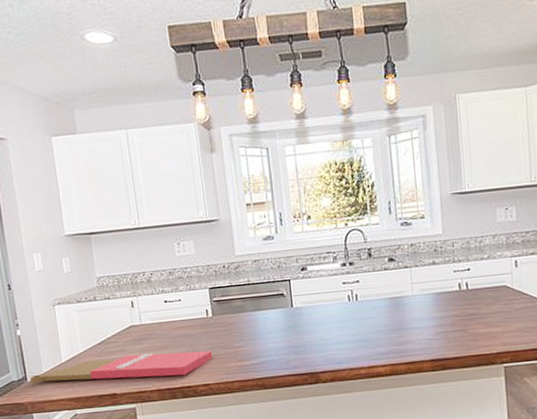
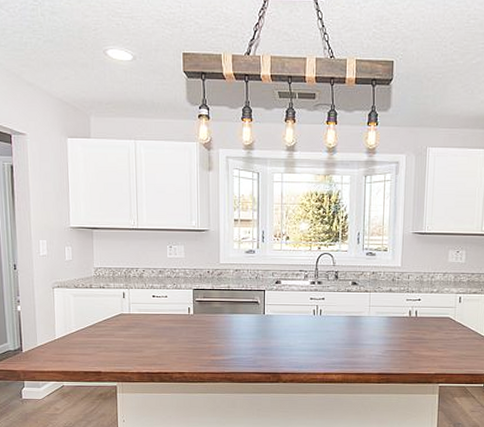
cutting board: present [30,351,212,384] -> none [25,339,189,363]

